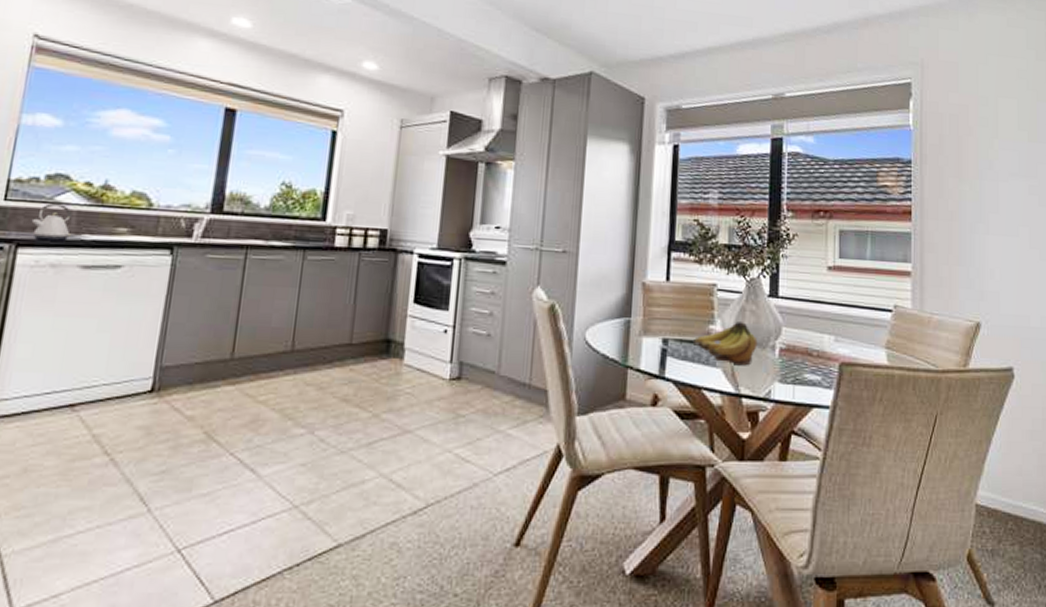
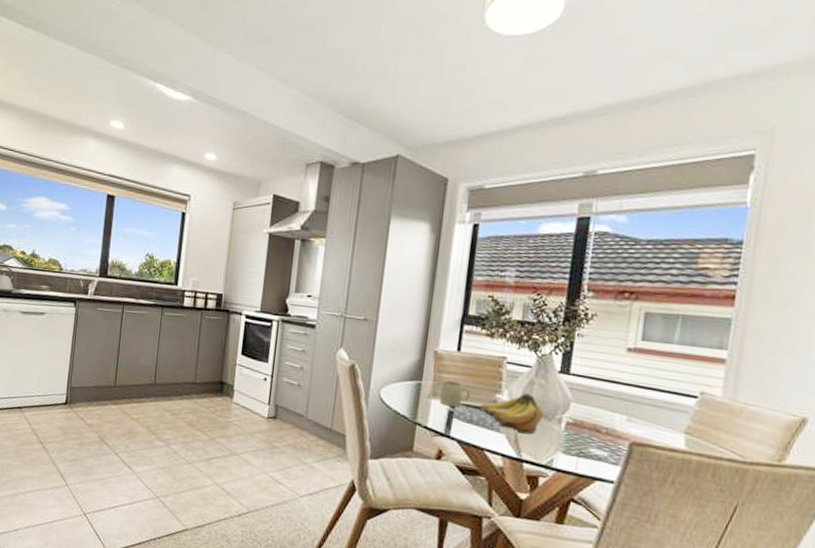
mug: none [651,314,683,344] -> present [439,380,471,408]

